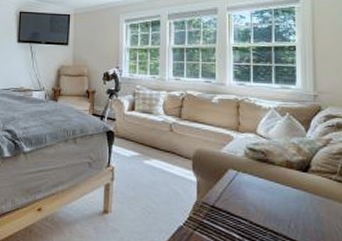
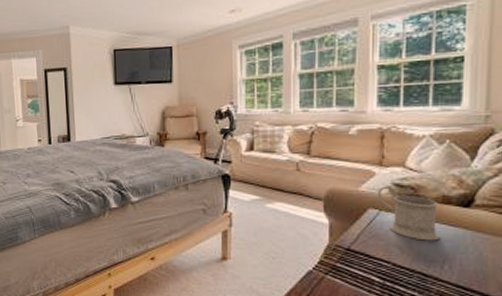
mug: none [236,149,286,201] -> present [378,186,440,241]

